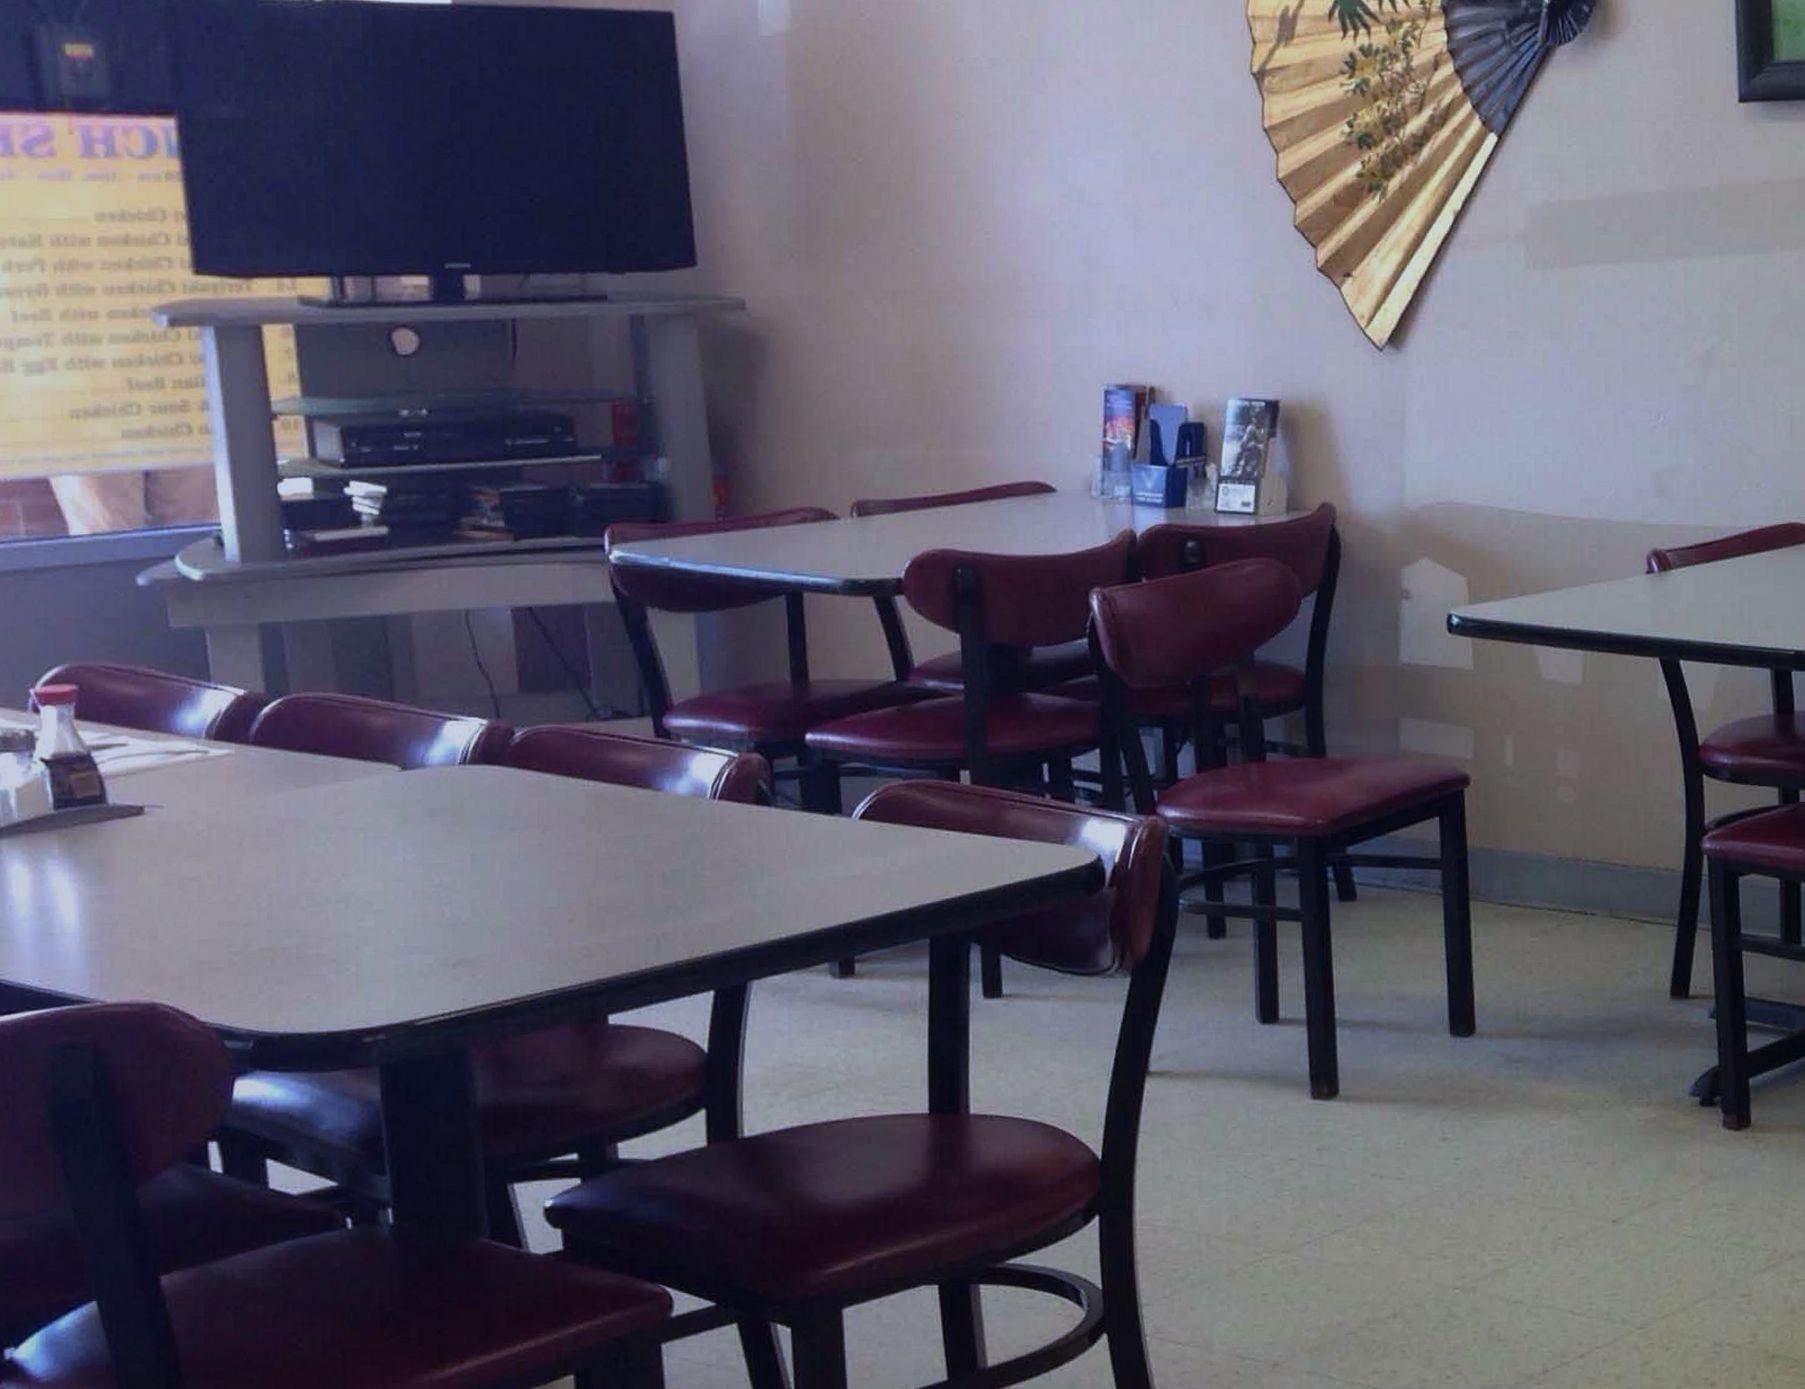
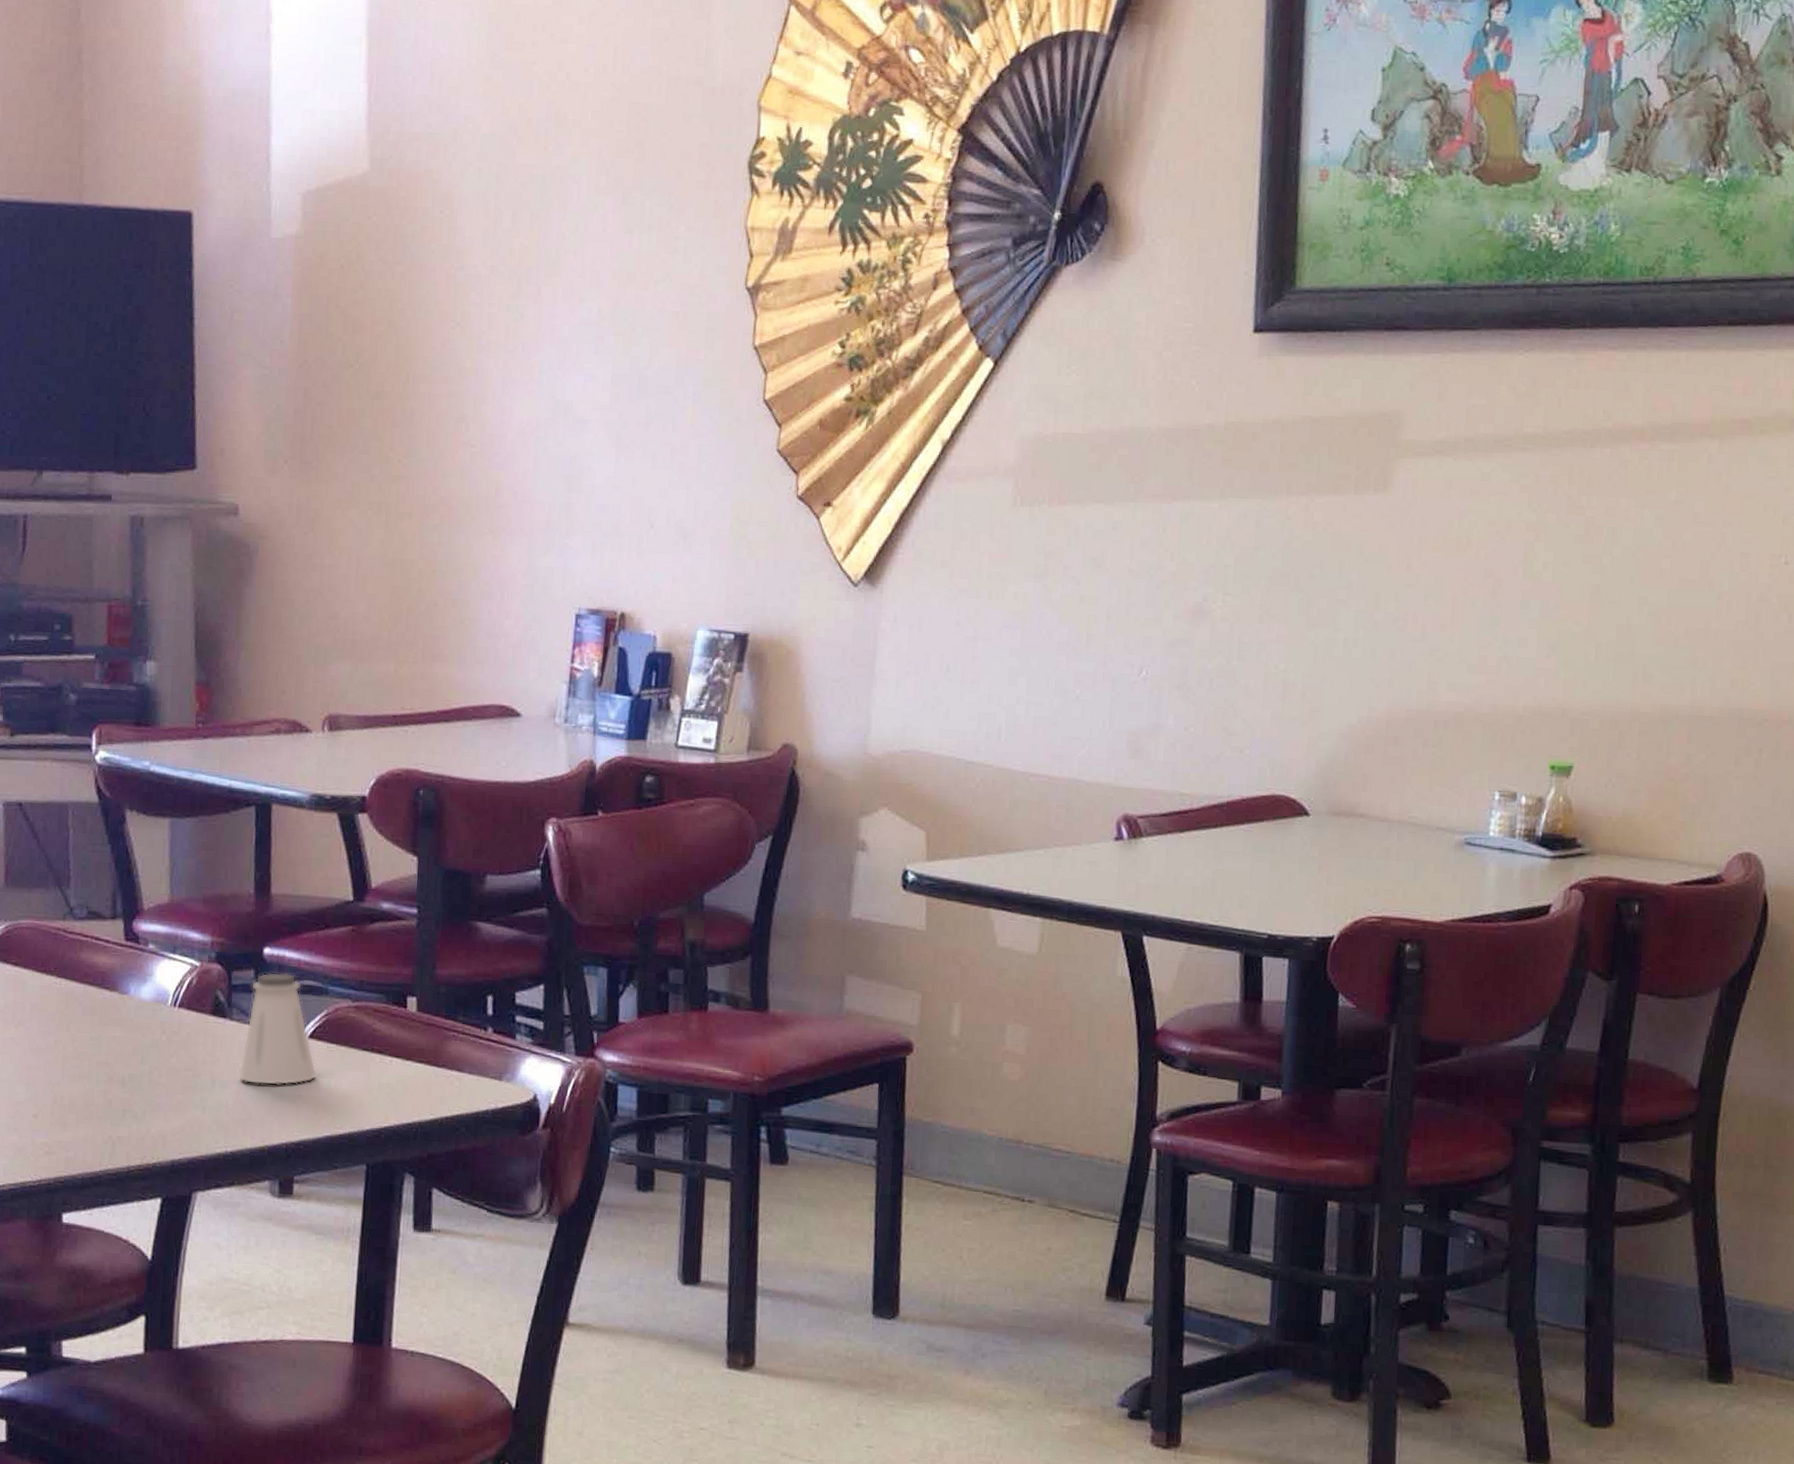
saltshaker: none [787,757,872,869] -> present [237,972,317,1086]

